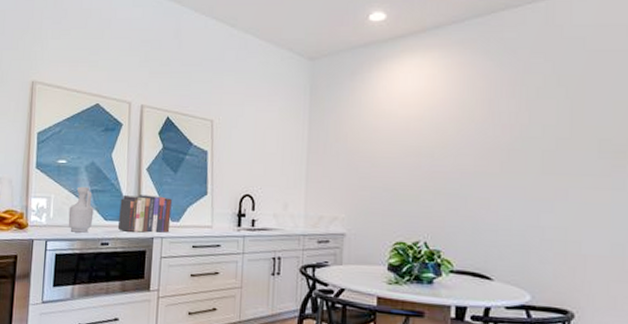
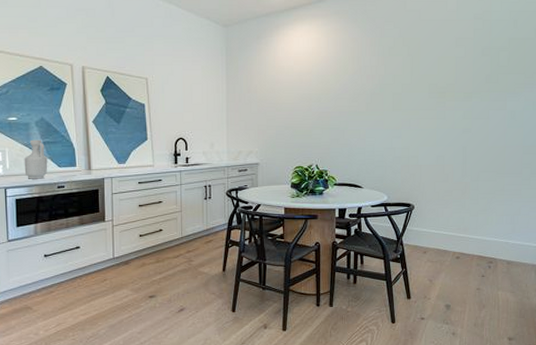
books: present [117,195,172,233] -> none [71,143,118,175]

